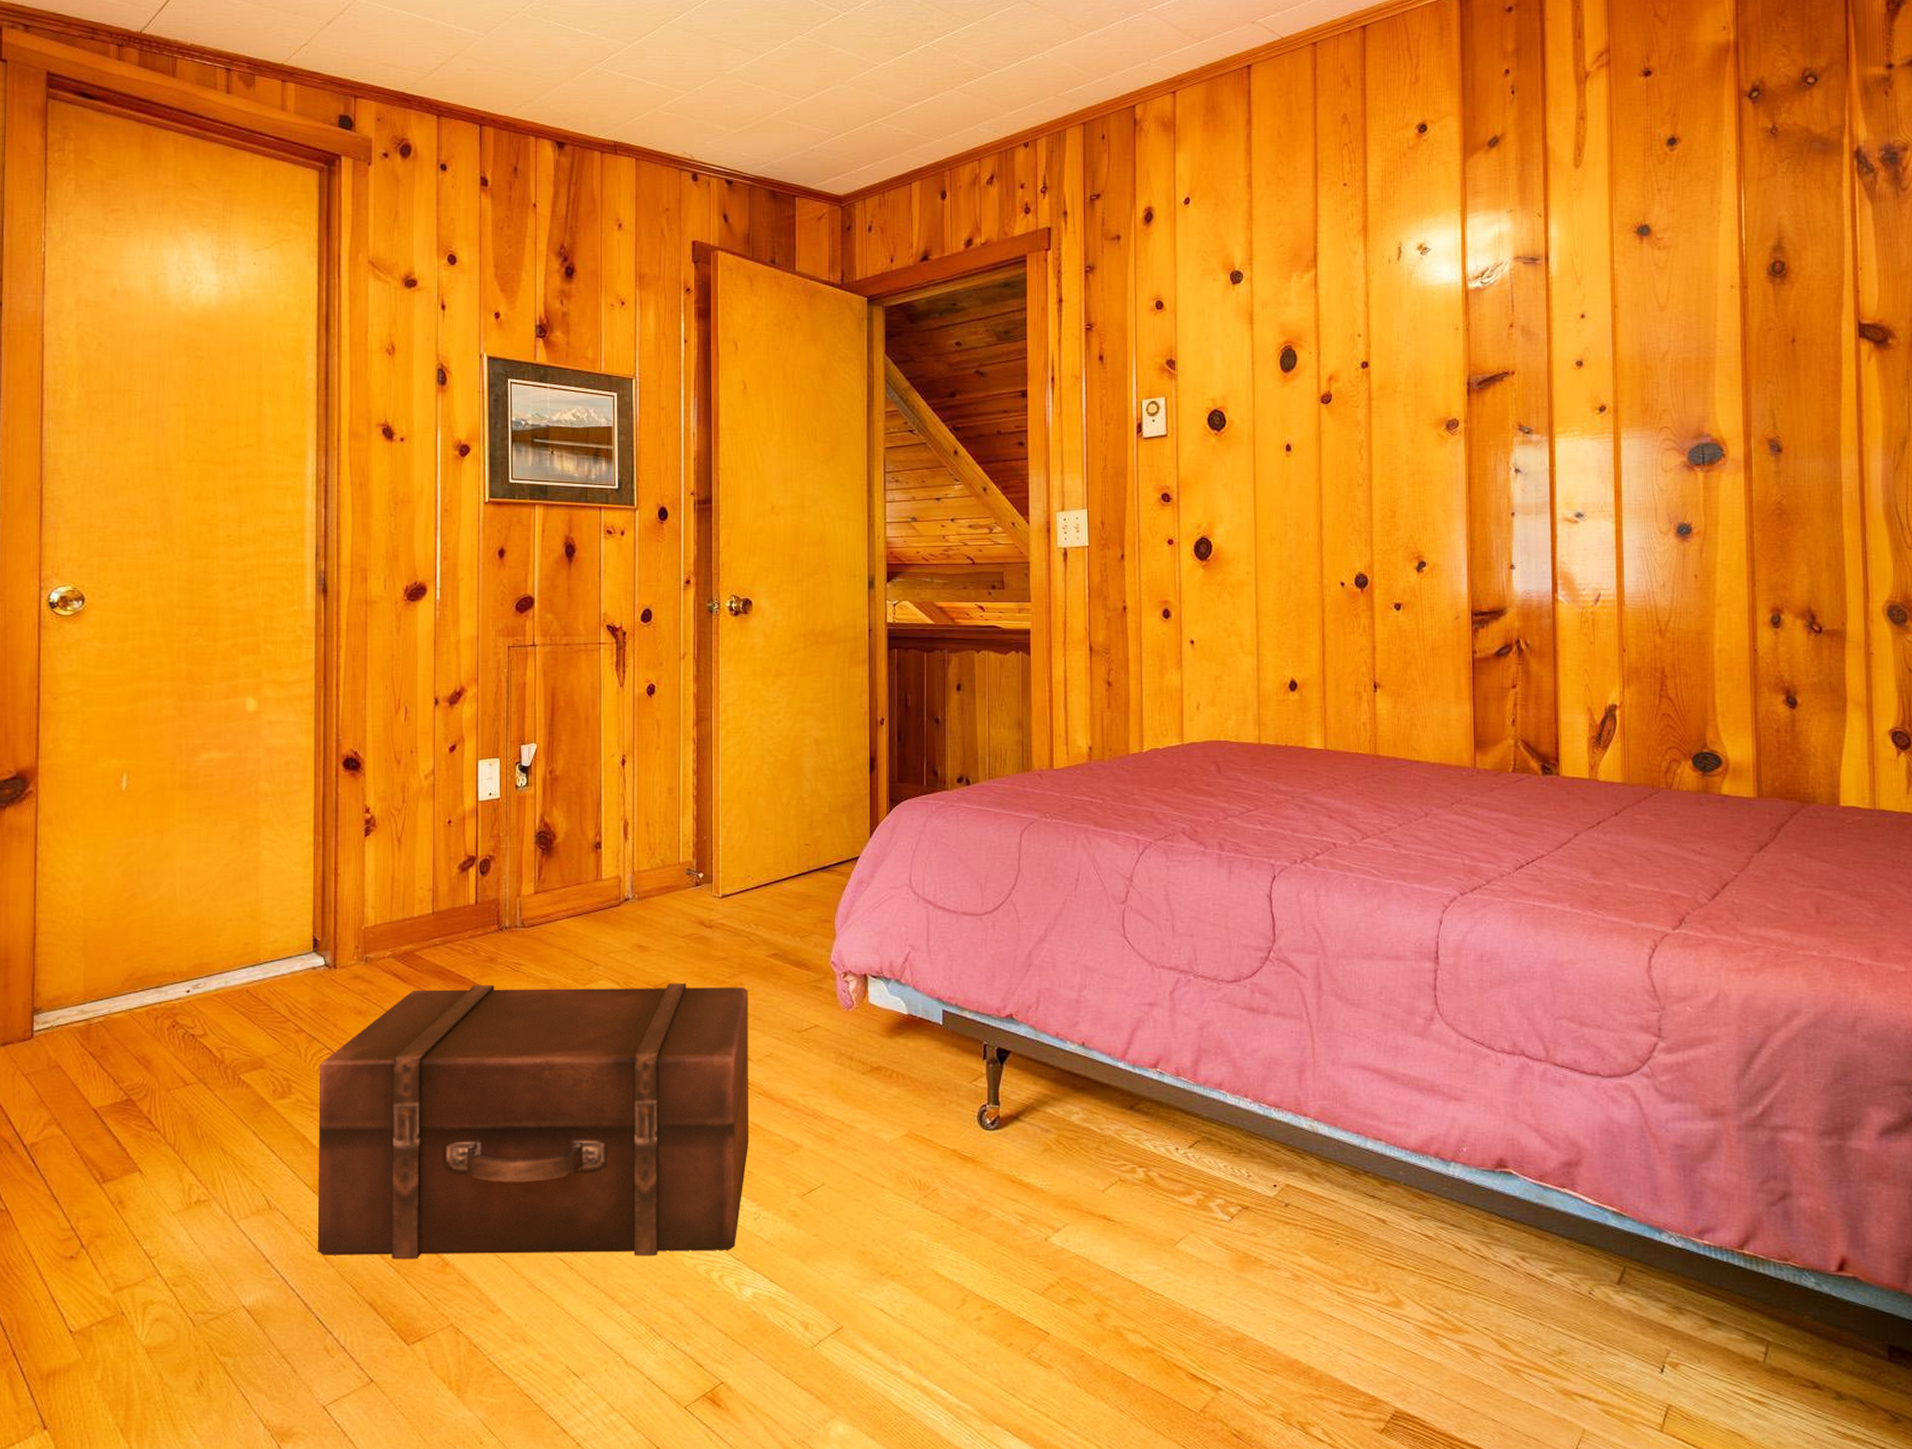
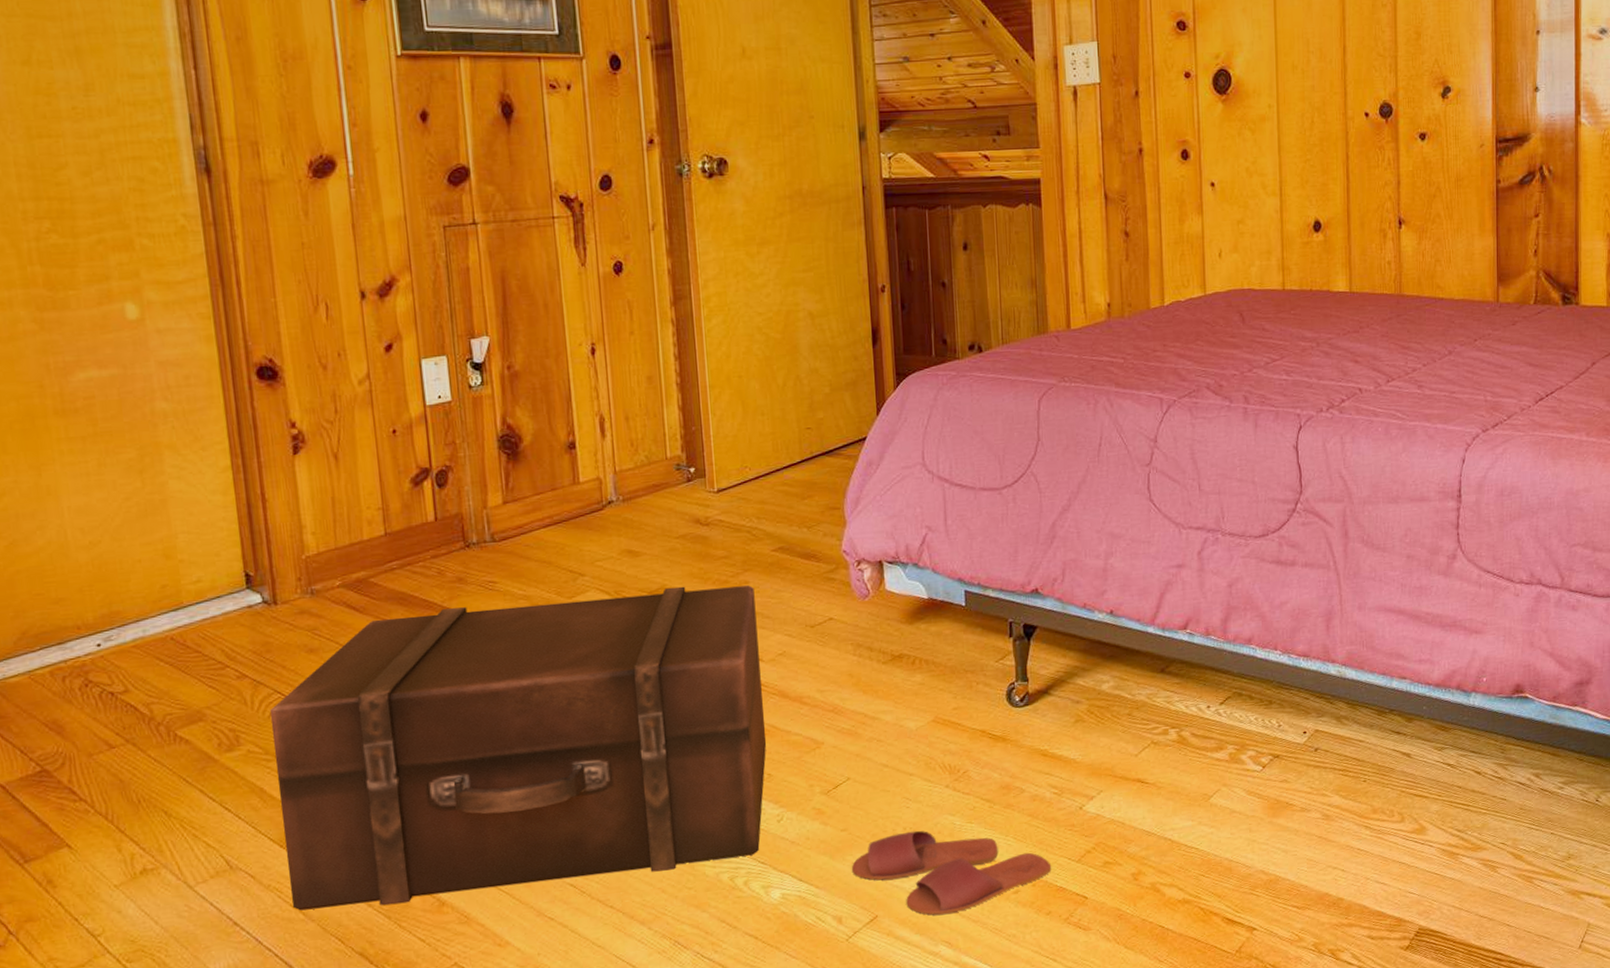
slippers: none [821,1244,1015,1333] -> present [852,830,1052,915]

